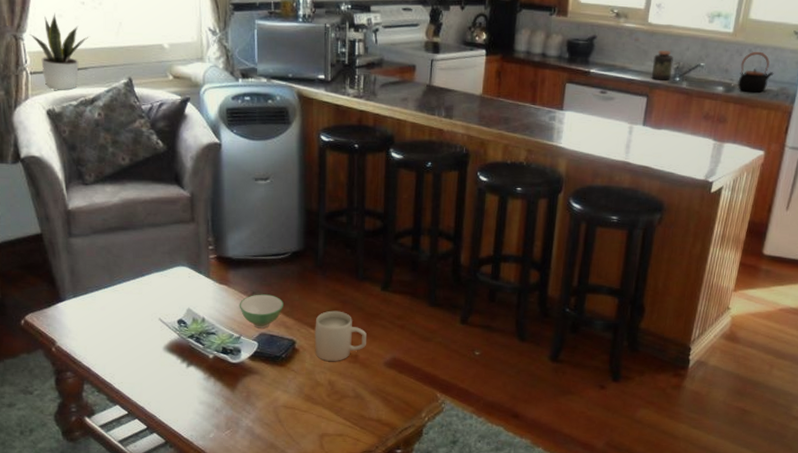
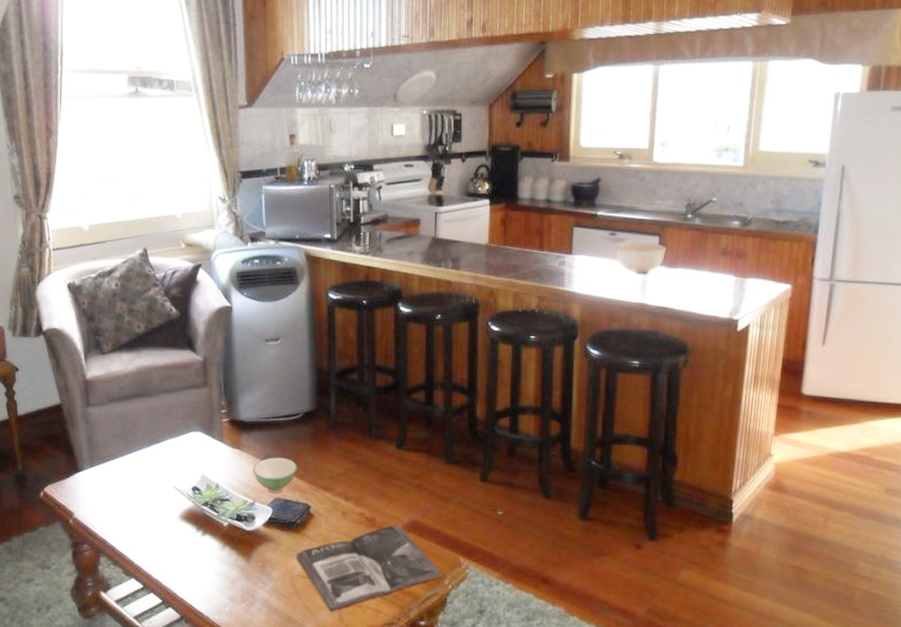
potted plant: present [30,13,88,91] -> none [53,192,106,264]
magazine: none [280,361,419,440] -> present [296,525,442,612]
mug: present [314,310,368,362] -> none [329,472,384,527]
bowl: none [604,101,653,133] -> present [616,242,667,274]
jar: present [651,49,674,81] -> none [661,187,683,219]
teapot: present [737,51,774,94] -> none [754,182,792,226]

